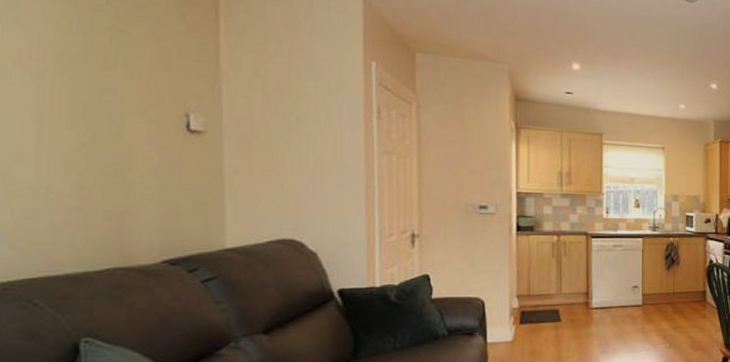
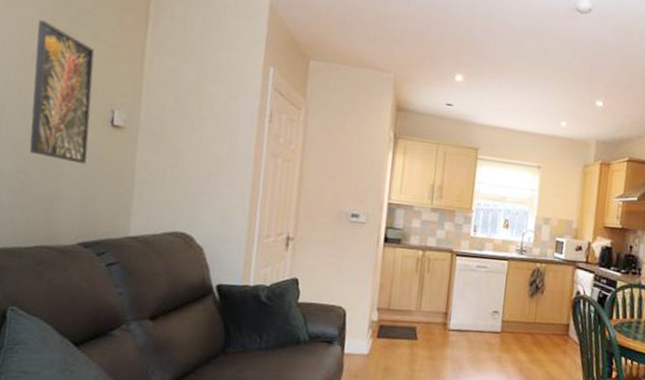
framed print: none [75,16,161,175] -> present [29,20,95,164]

